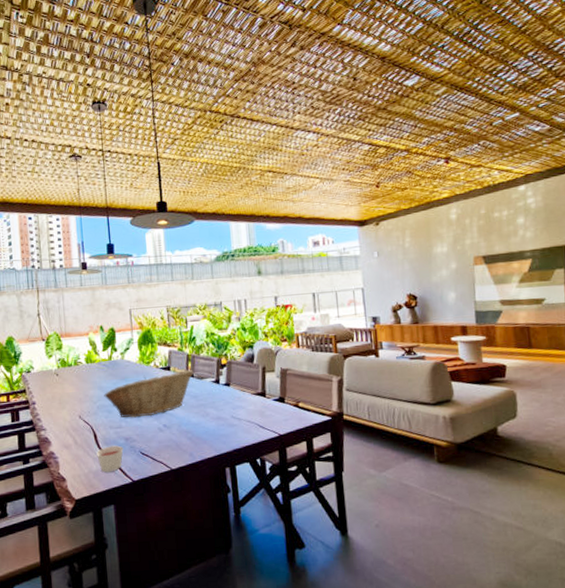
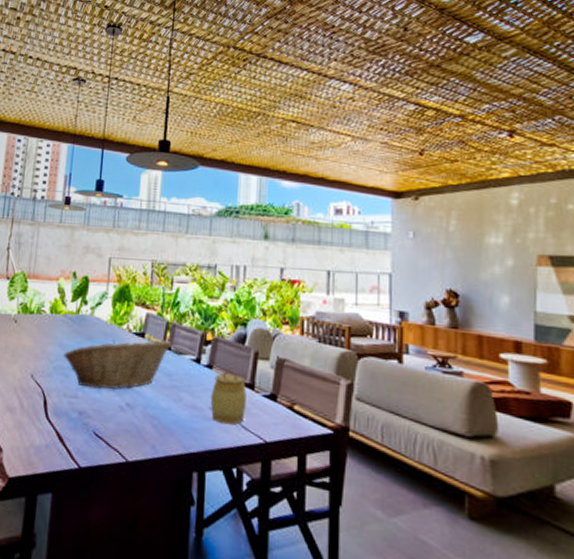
candle: present [96,445,124,473] -> none [43,418,75,451]
jar: none [231,383,261,427] -> present [210,368,247,425]

